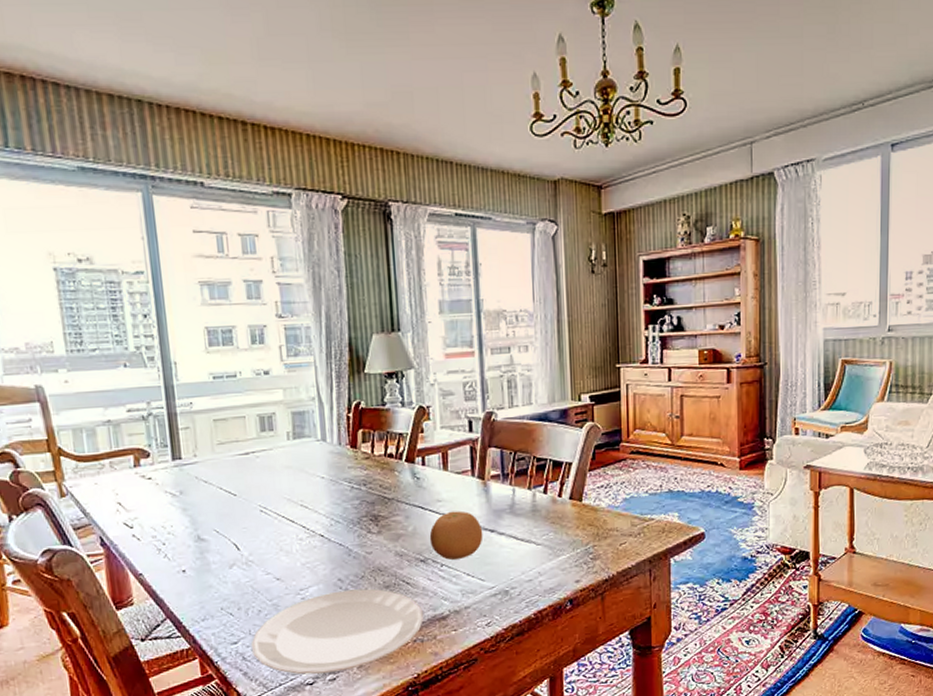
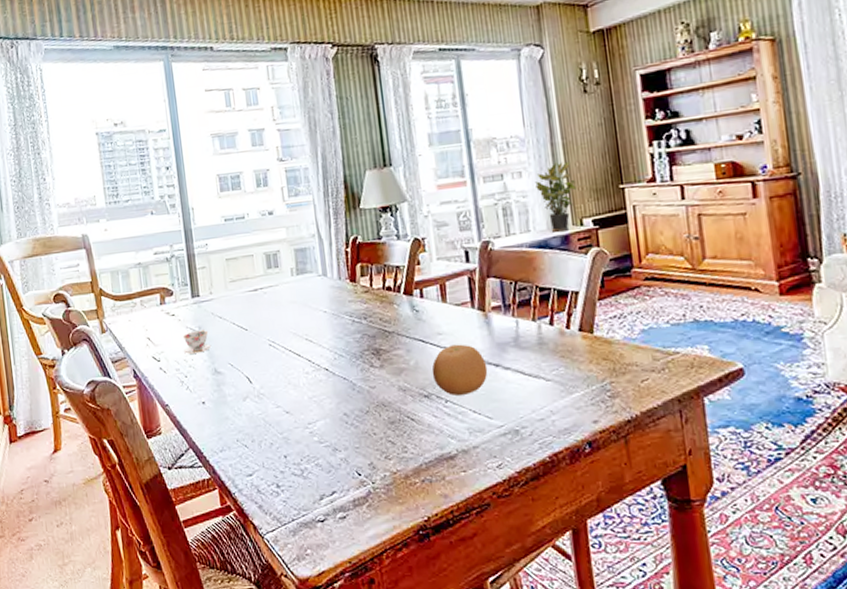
teacup: none [160,493,195,520] -> present [182,329,212,354]
plate: present [250,588,423,675] -> none [264,424,431,512]
potted plant: none [540,338,577,407] -> present [535,161,576,233]

